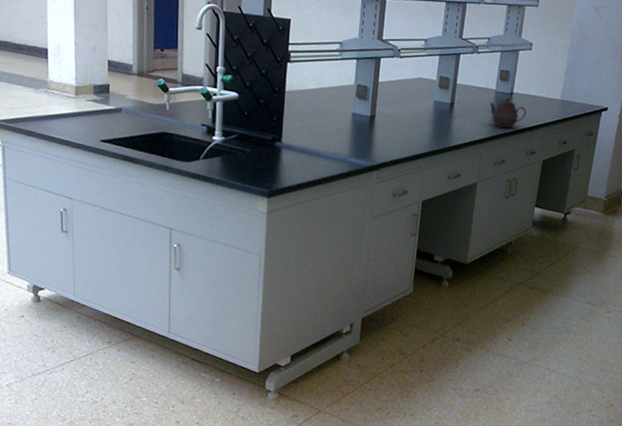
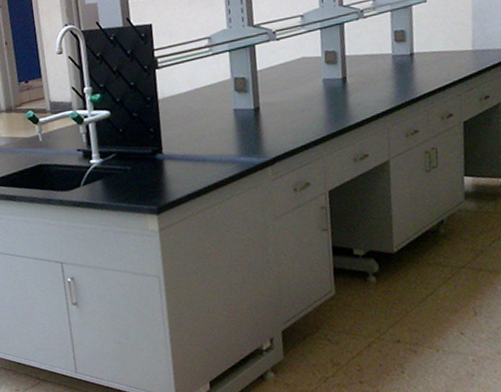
teapot: present [489,97,527,129] -> none [388,59,434,95]

